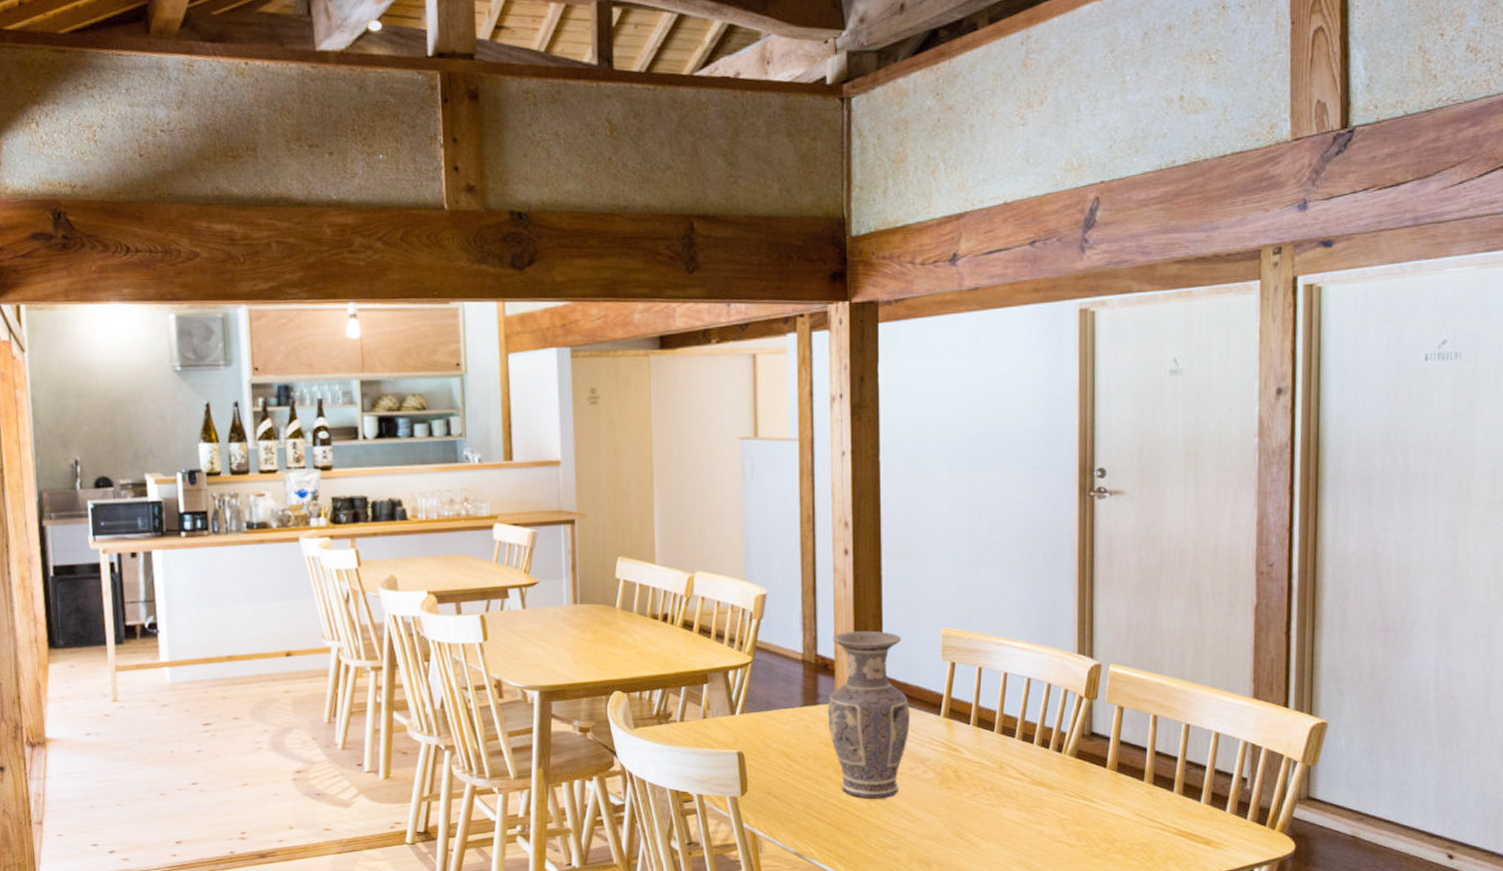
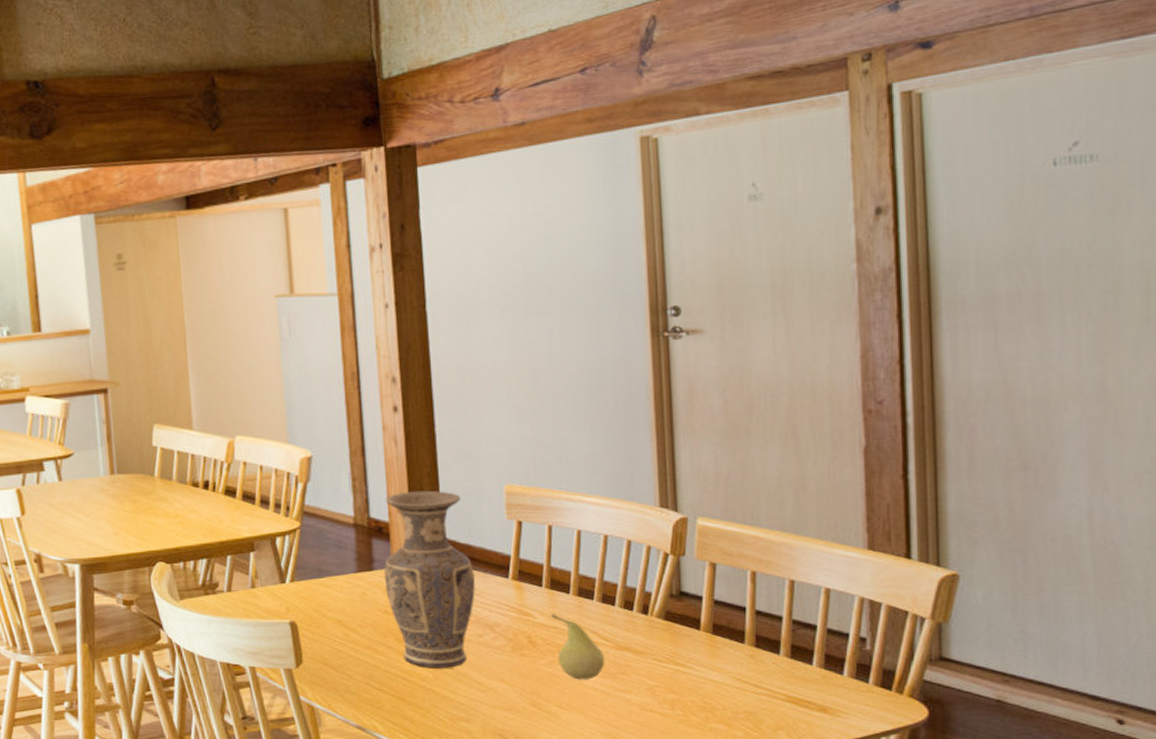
fruit: none [976,750,1022,812] -> present [551,614,606,680]

